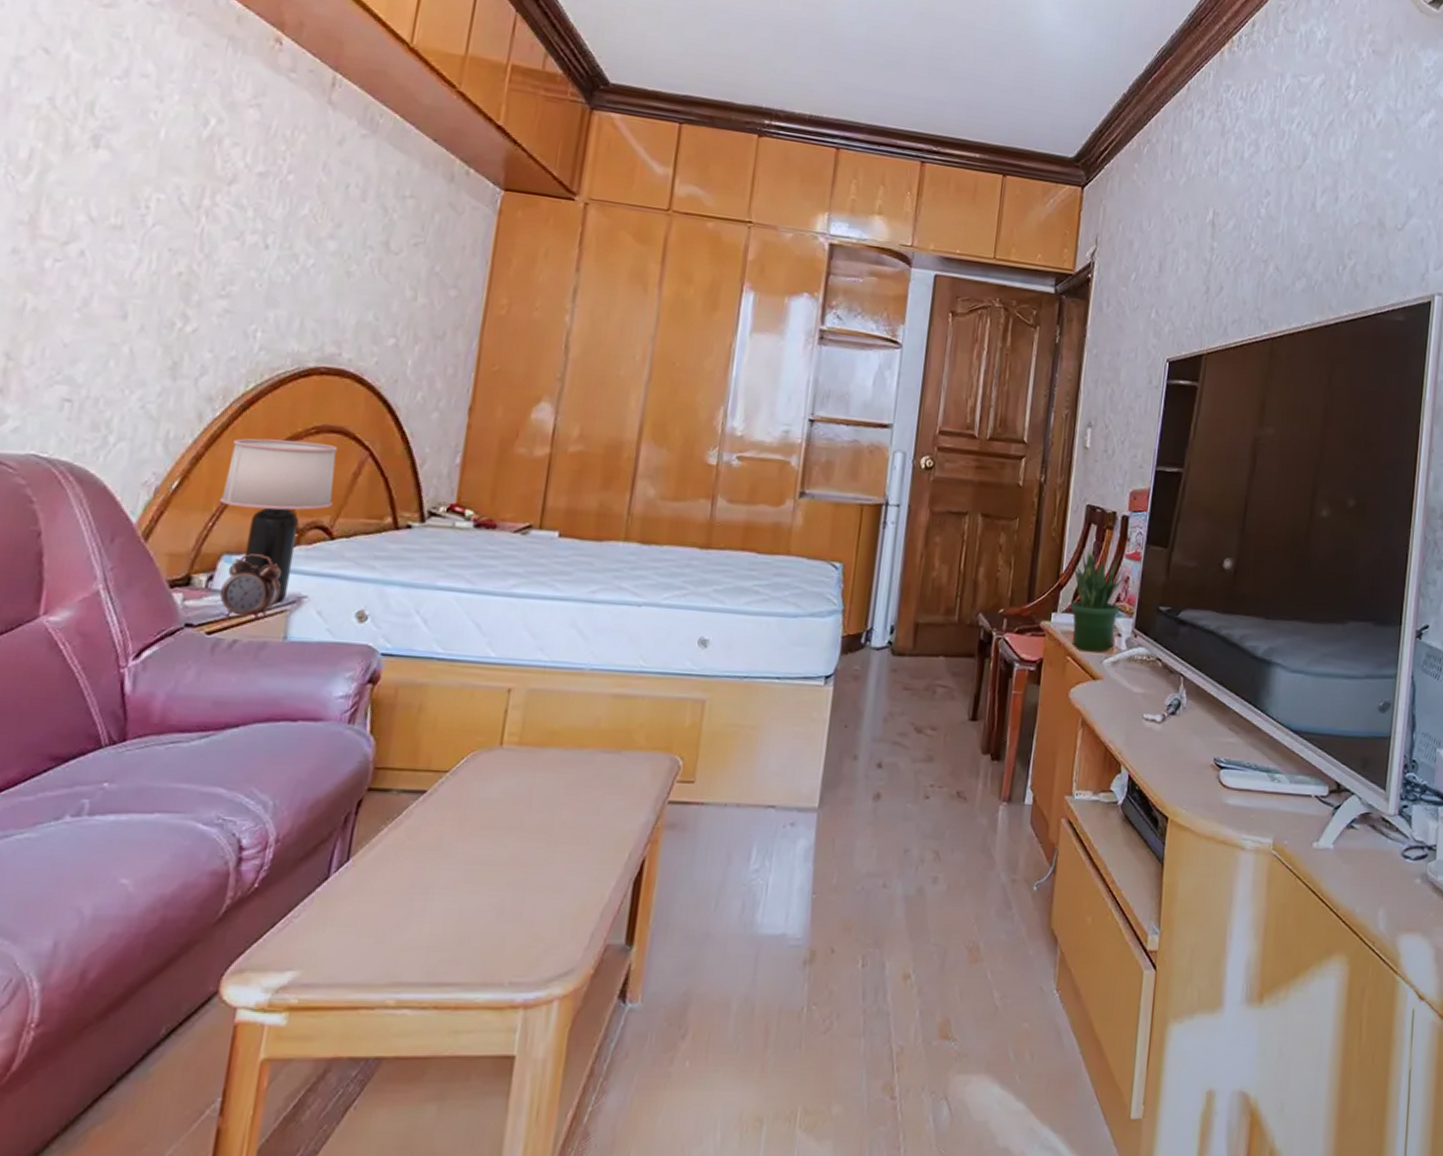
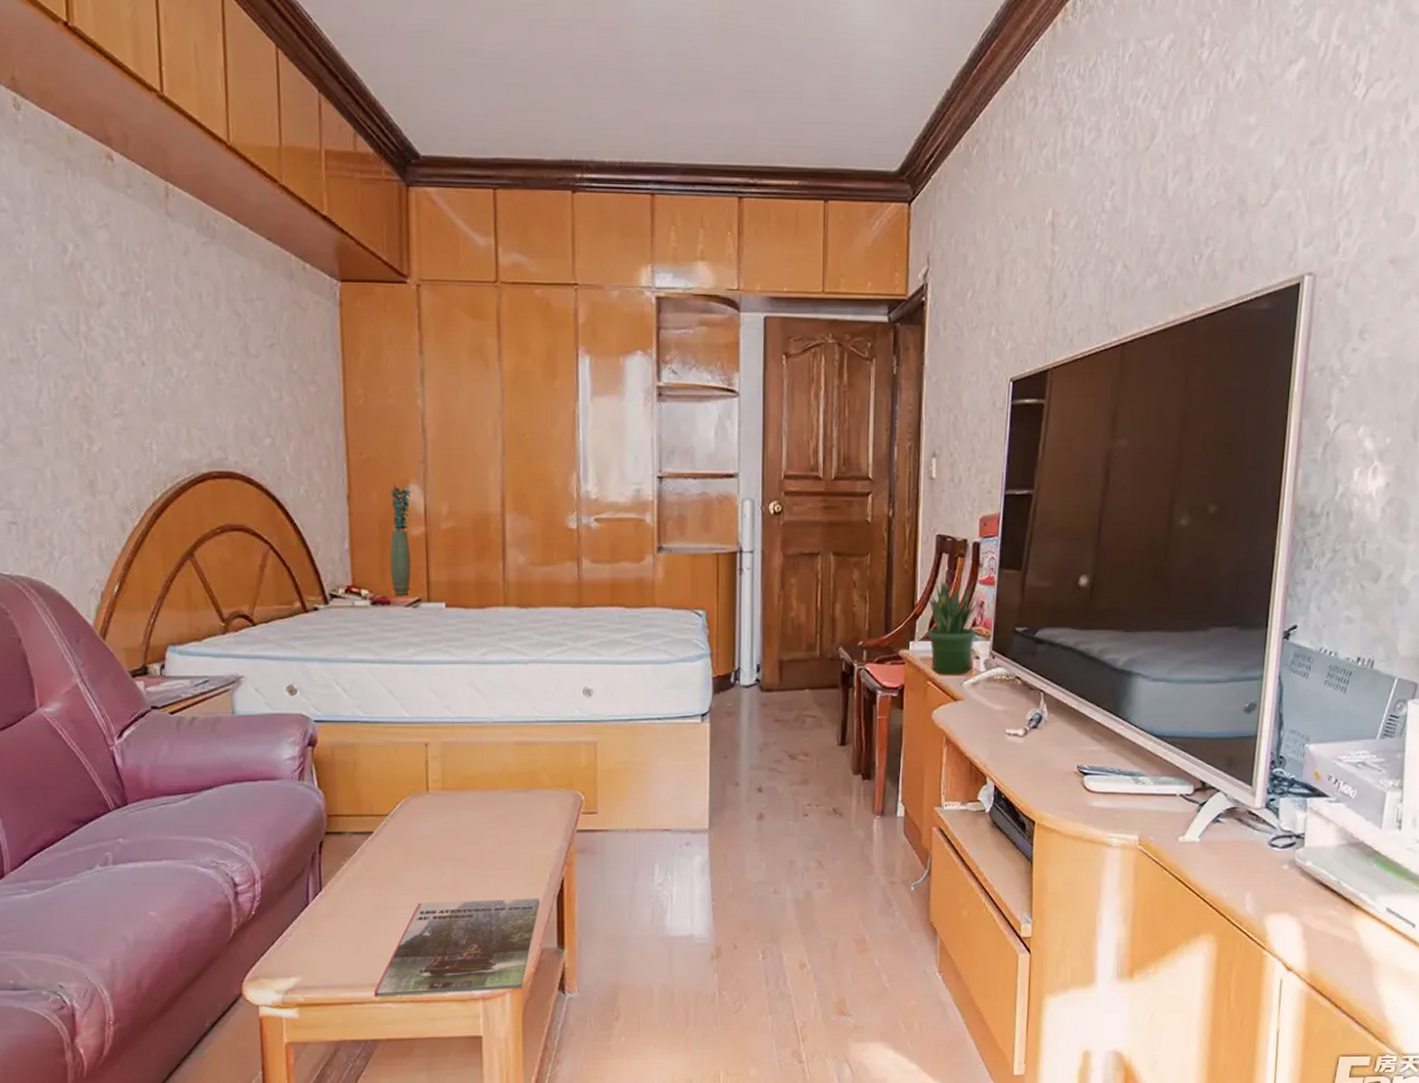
table lamp: present [219,438,338,603] -> none [154,540,248,684]
alarm clock: present [220,553,282,620] -> none [173,643,222,699]
magazine: none [389,881,614,1001] -> present [374,898,541,997]
vase: none [502,399,541,520] -> present [389,483,412,595]

